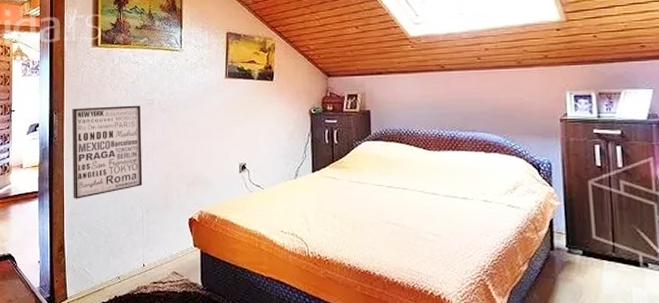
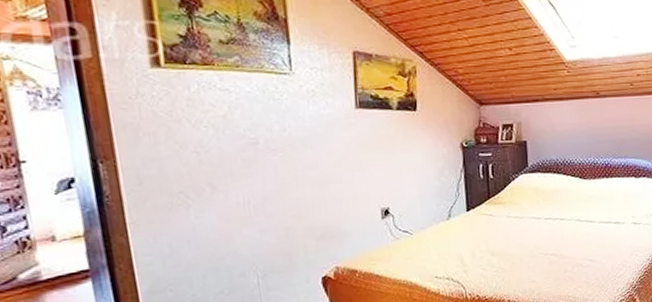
wall art: present [72,105,143,199] -> none [129,146,254,273]

